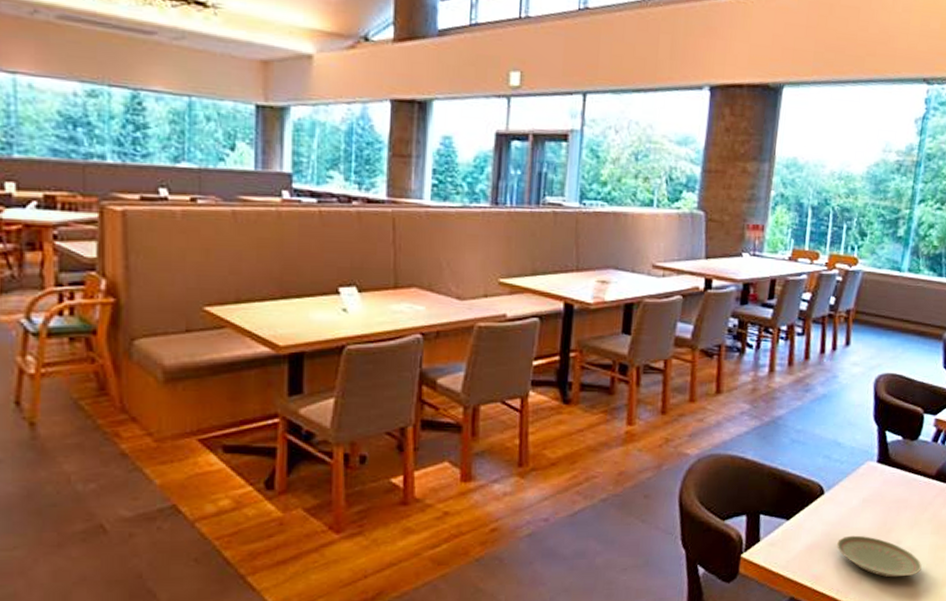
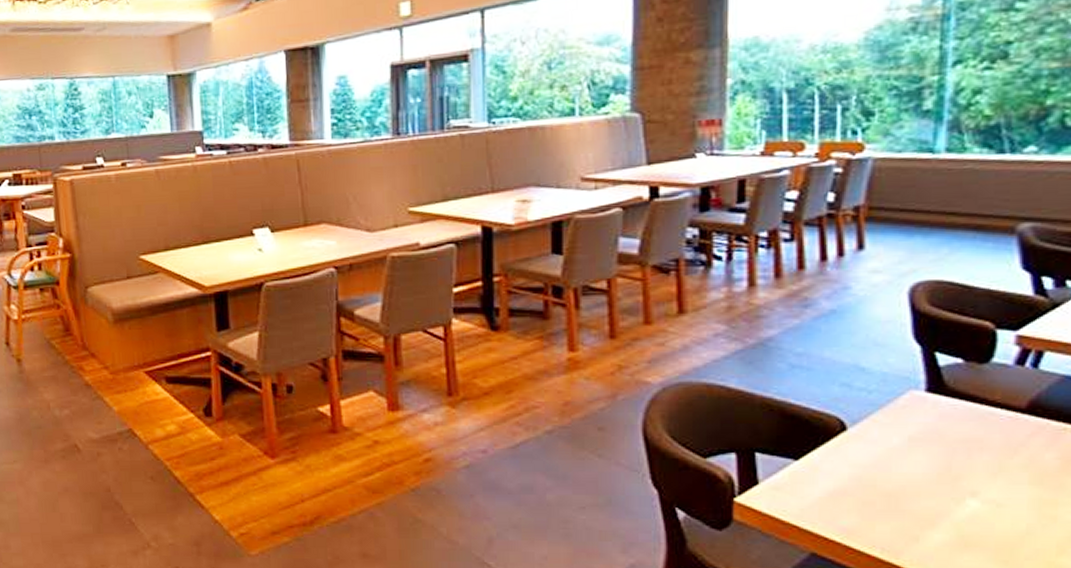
plate: present [837,535,922,578] -> none [875,482,1018,538]

